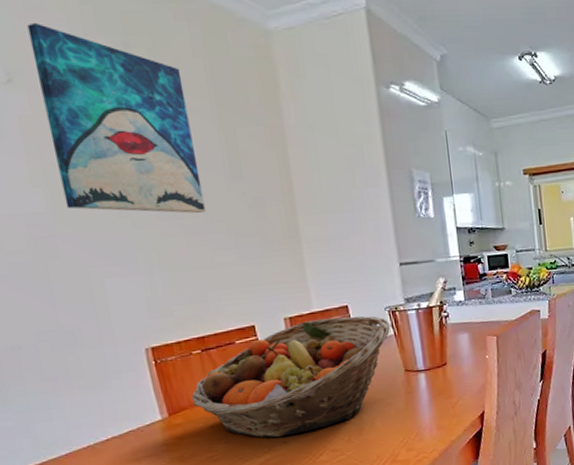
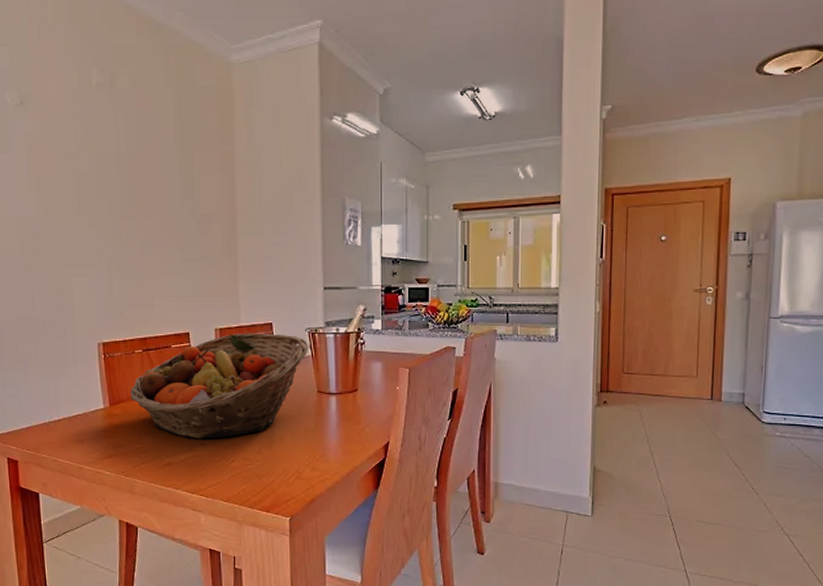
wall art: present [27,22,206,214] -> none [40,54,160,227]

